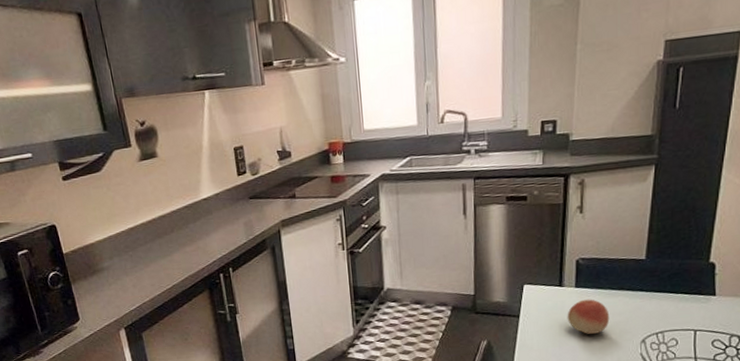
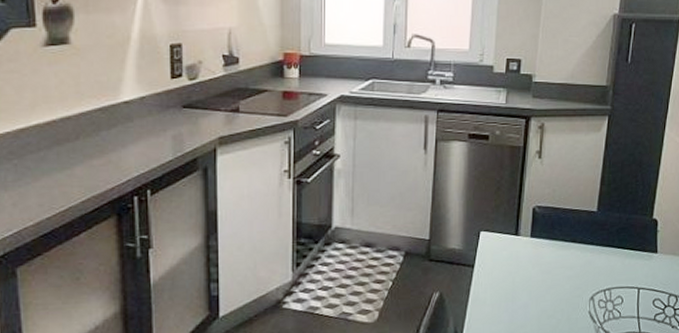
fruit: present [567,299,610,334] -> none [521,250,562,289]

